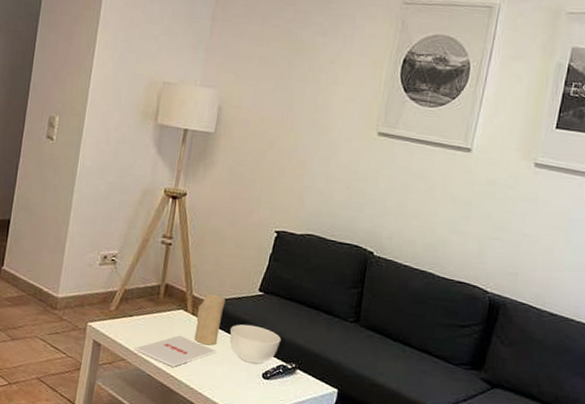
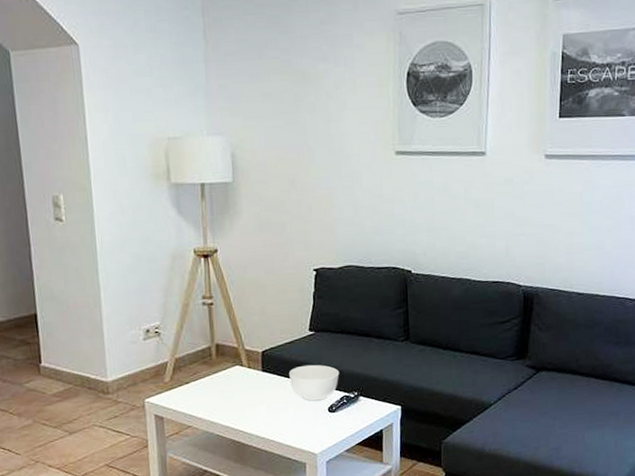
magazine: present [134,335,217,367] -> none [198,390,280,422]
candle: present [194,294,226,346] -> none [252,343,279,394]

